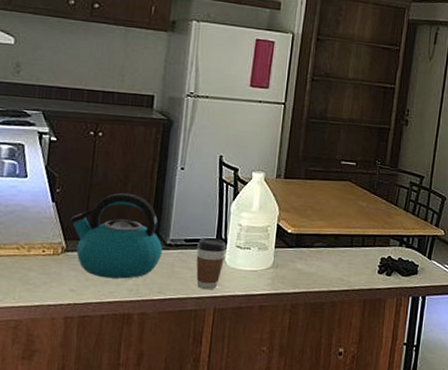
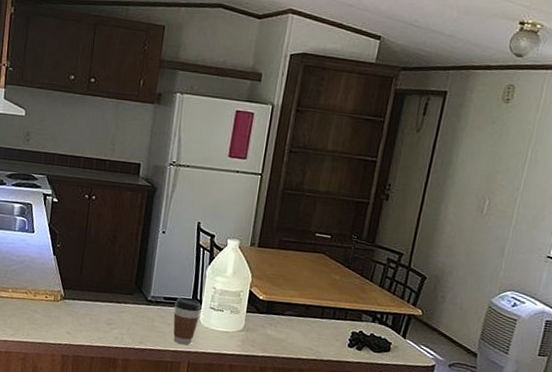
kettle: present [70,192,163,279] -> none [67,251,145,328]

